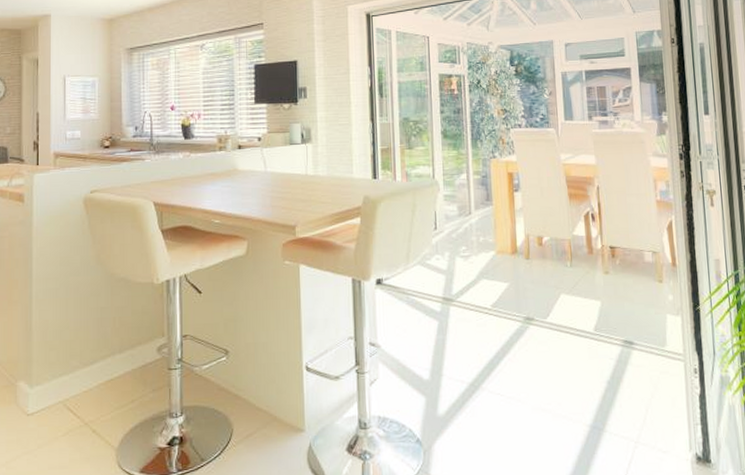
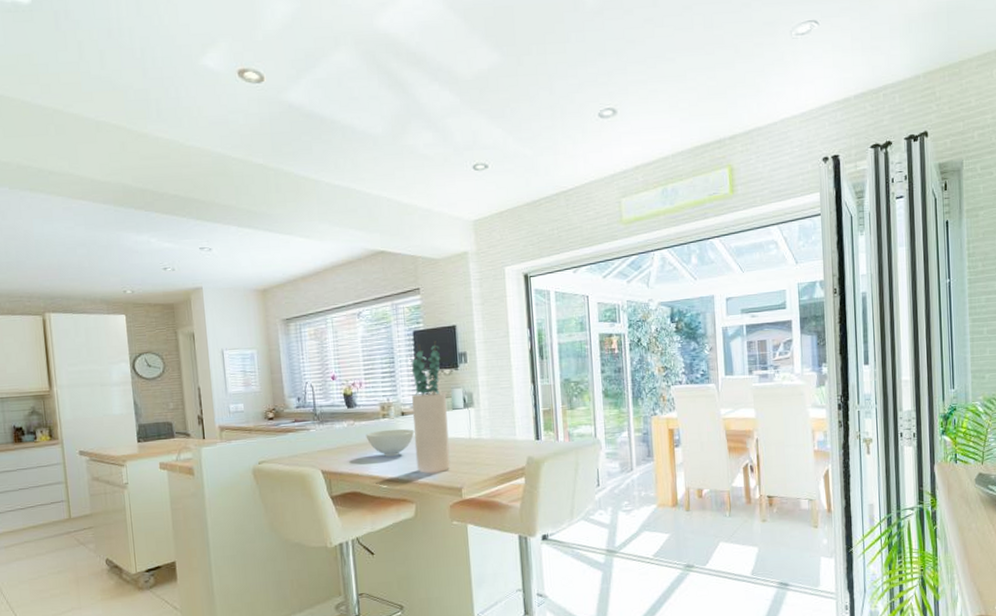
bowl: none [201,162,251,190] -> present [366,429,415,457]
vase: none [249,75,285,209] -> present [411,341,451,473]

